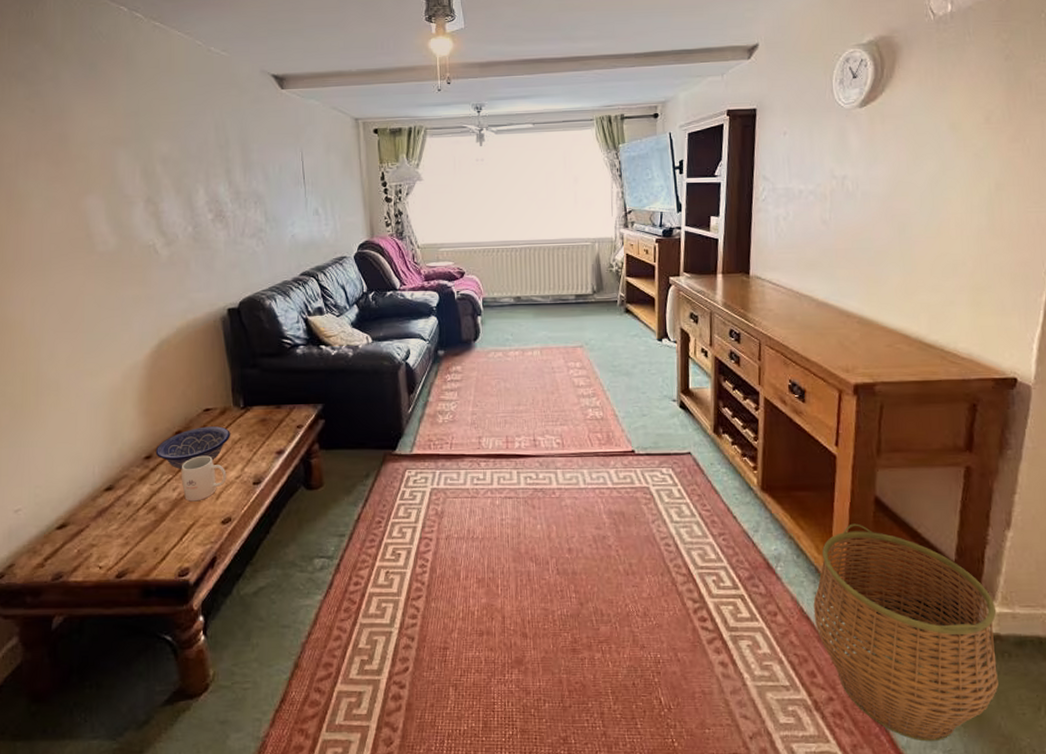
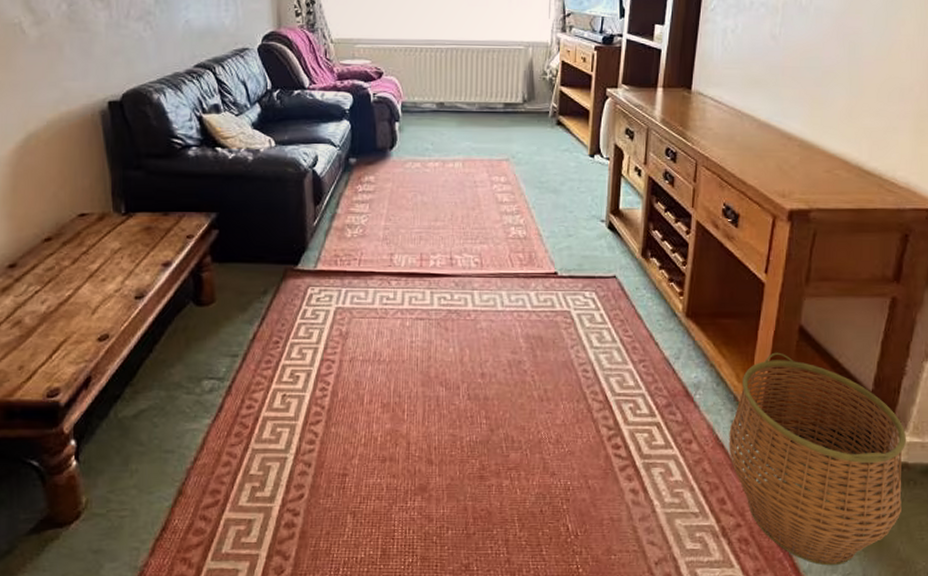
decorative bowl: present [155,426,230,470] -> none [21,233,109,281]
mug: present [181,455,227,502] -> none [51,265,104,316]

